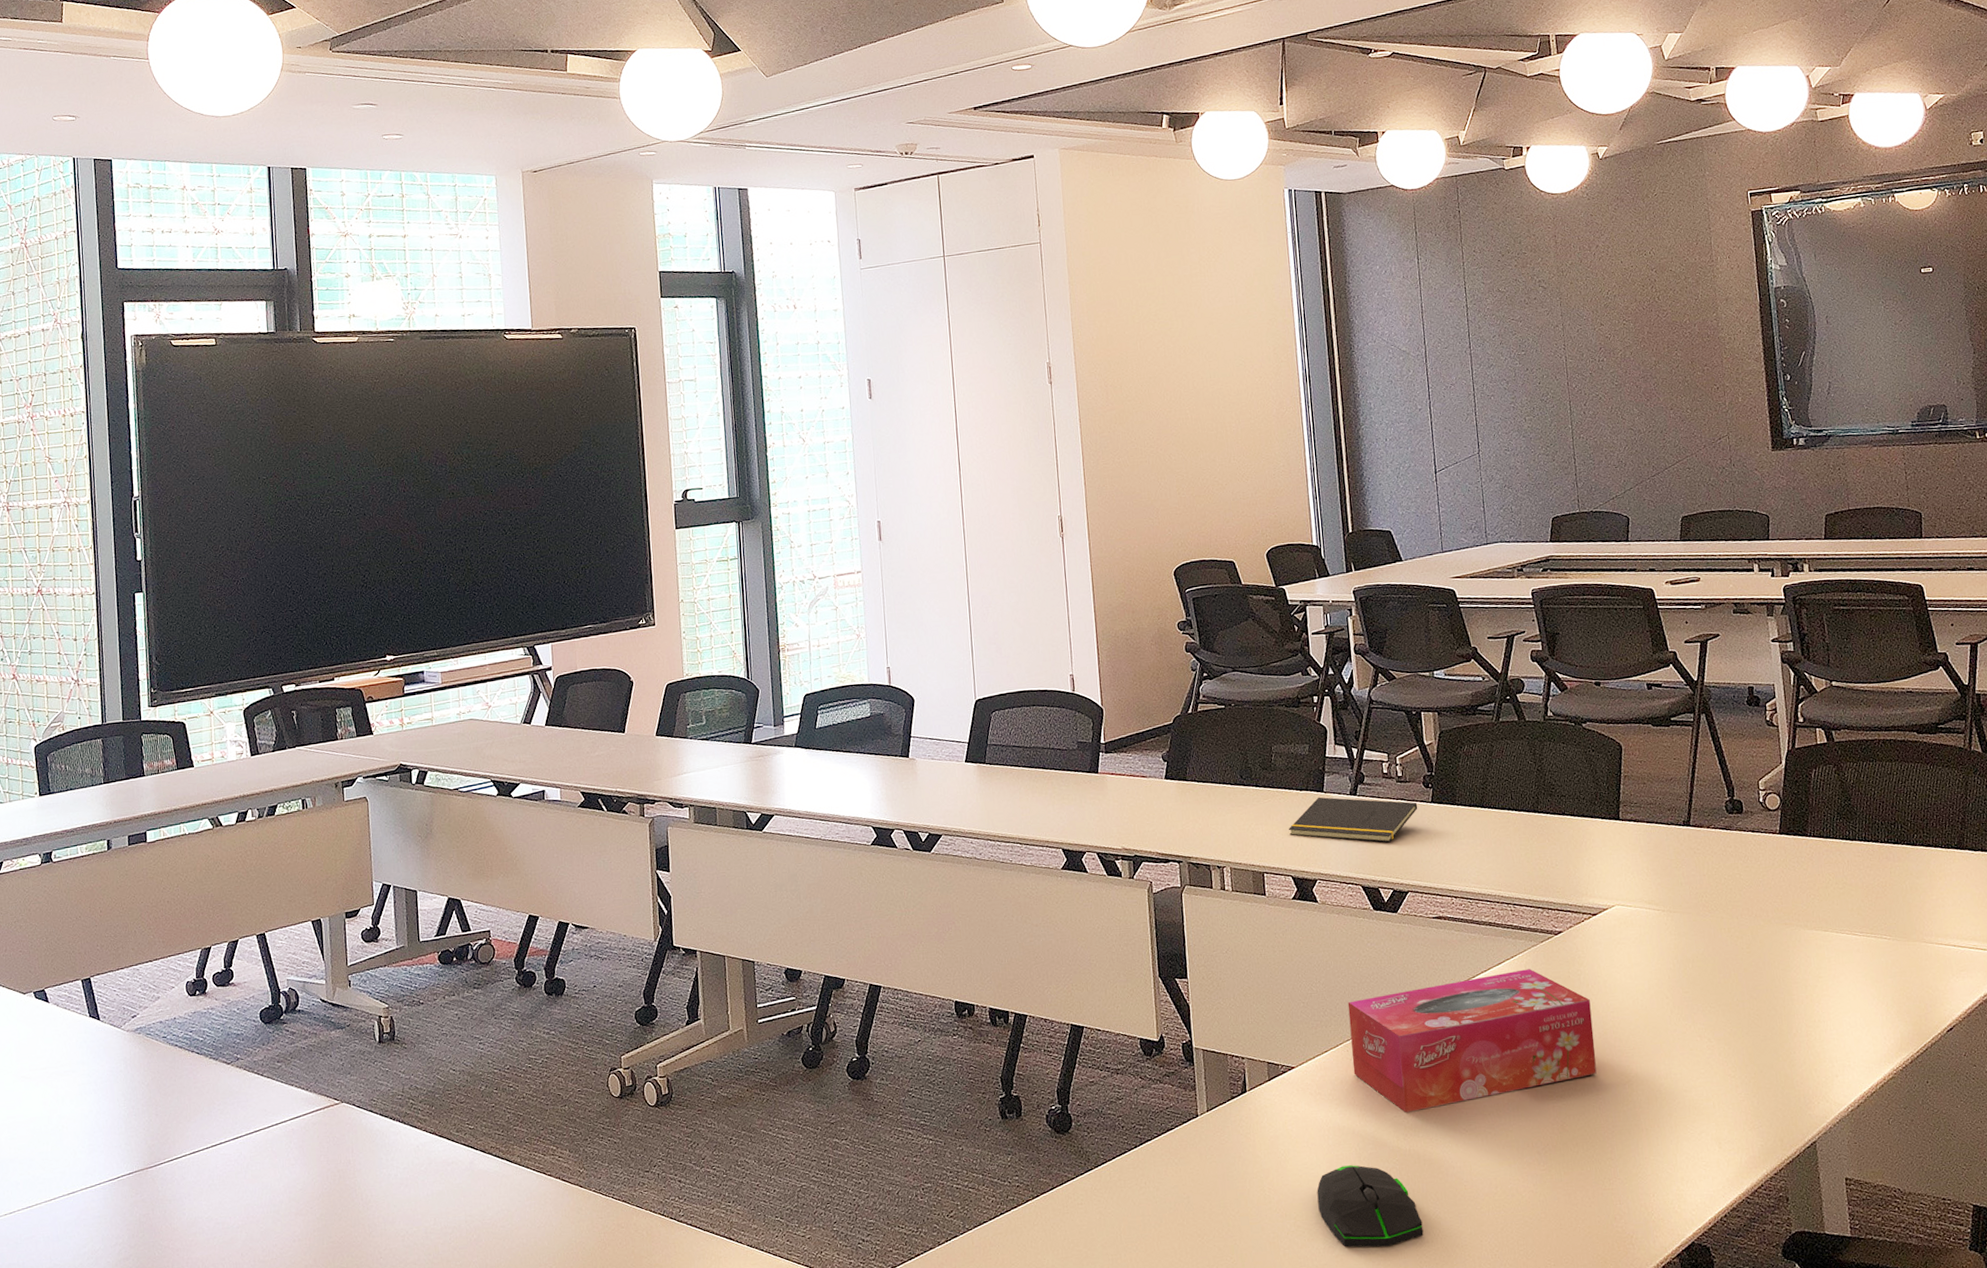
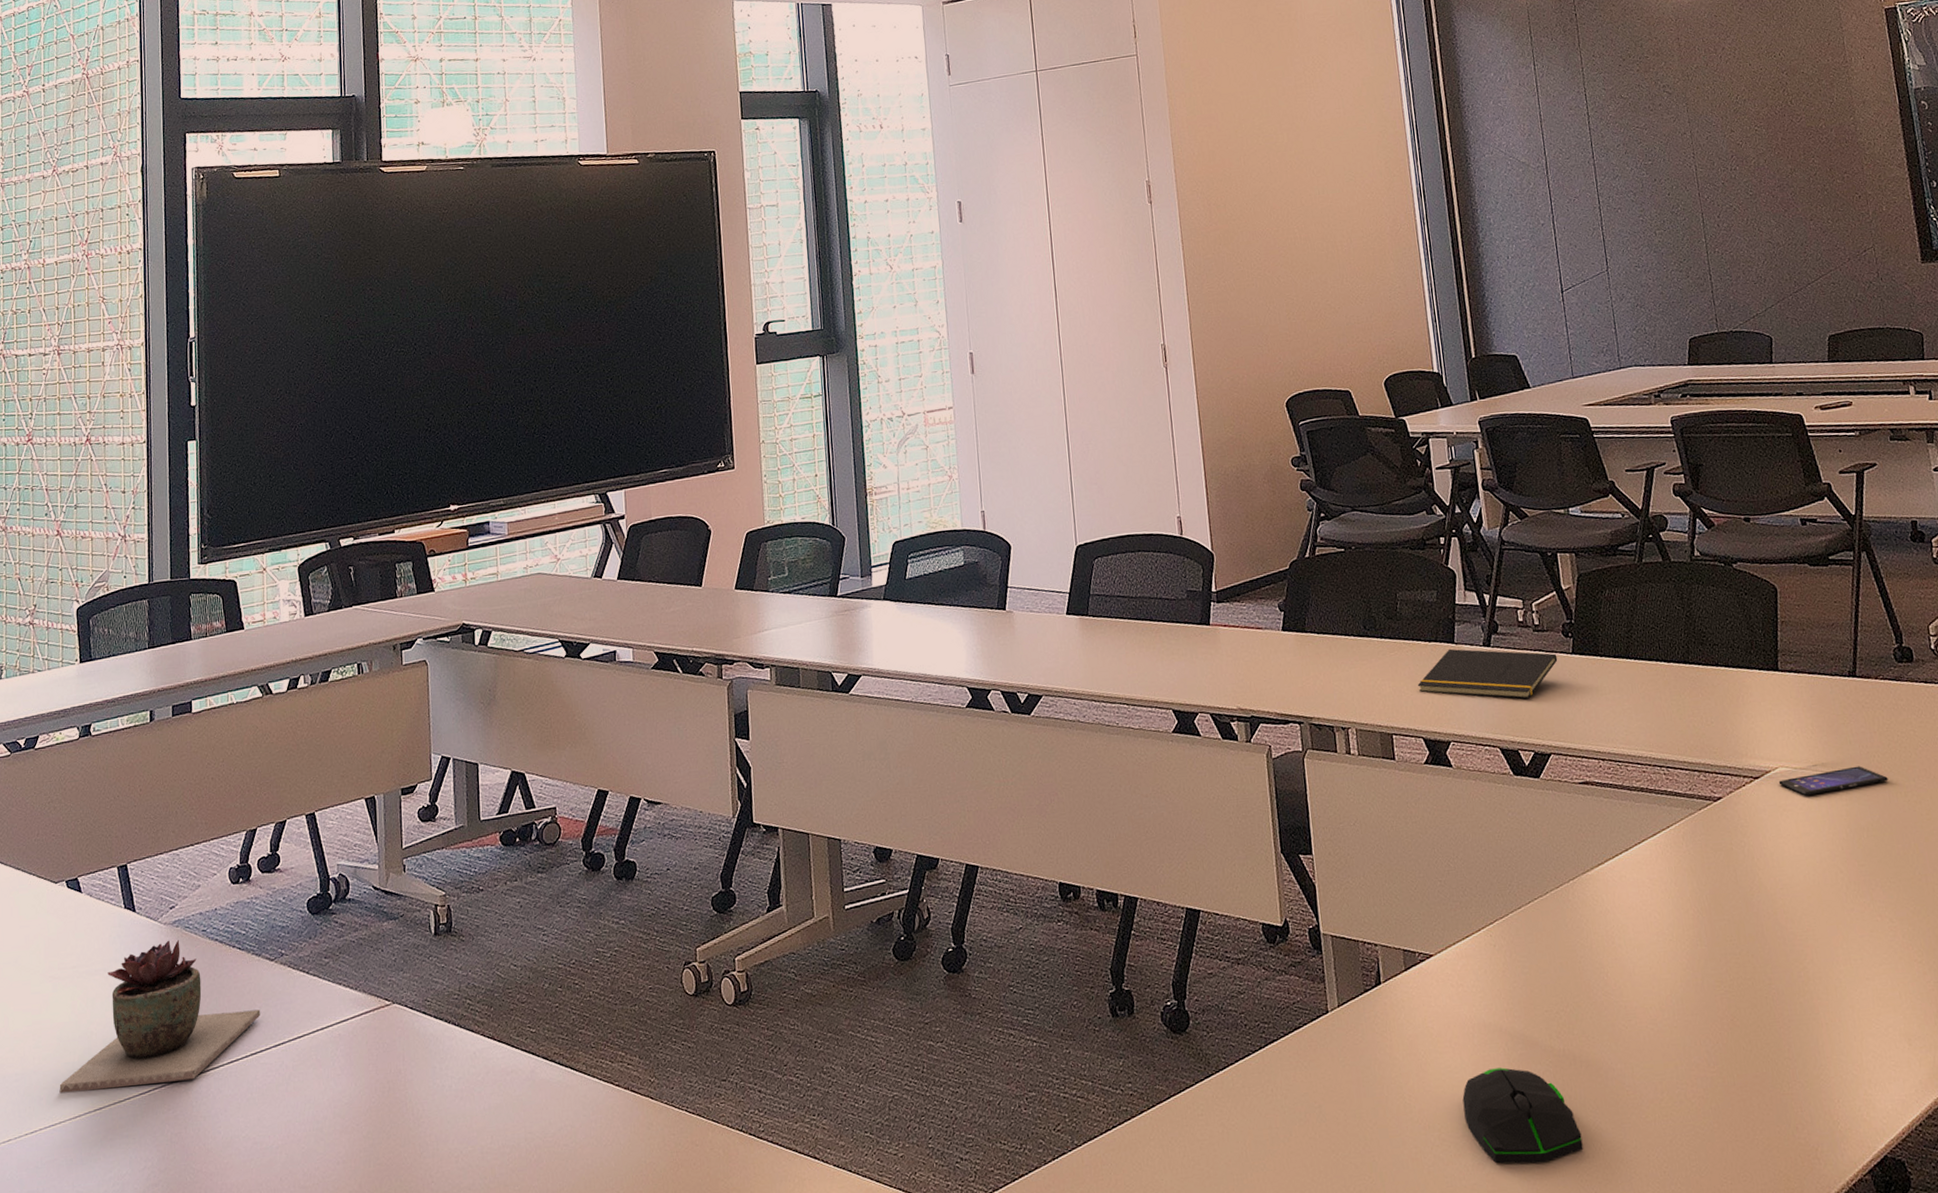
succulent plant: none [34,1044,219,1179] -> present [59,939,261,1094]
tissue box: present [1347,969,1597,1112] -> none [1489,840,1768,1006]
smartphone: none [1614,905,1714,931] -> present [1778,766,1888,796]

